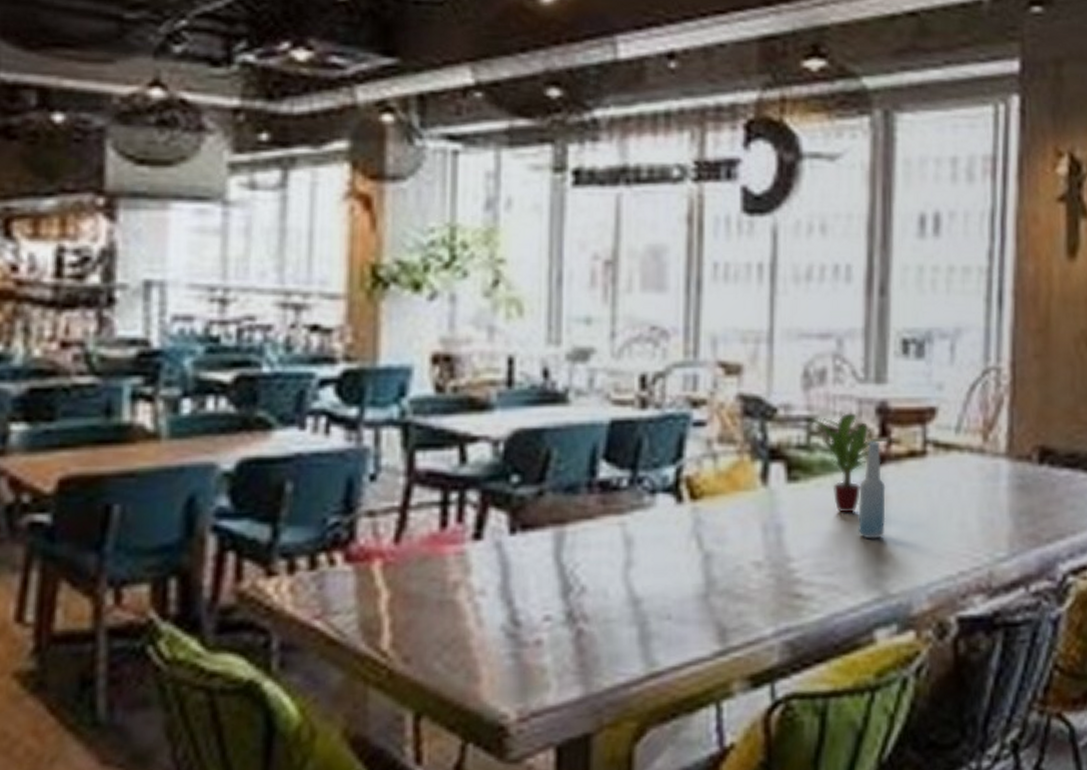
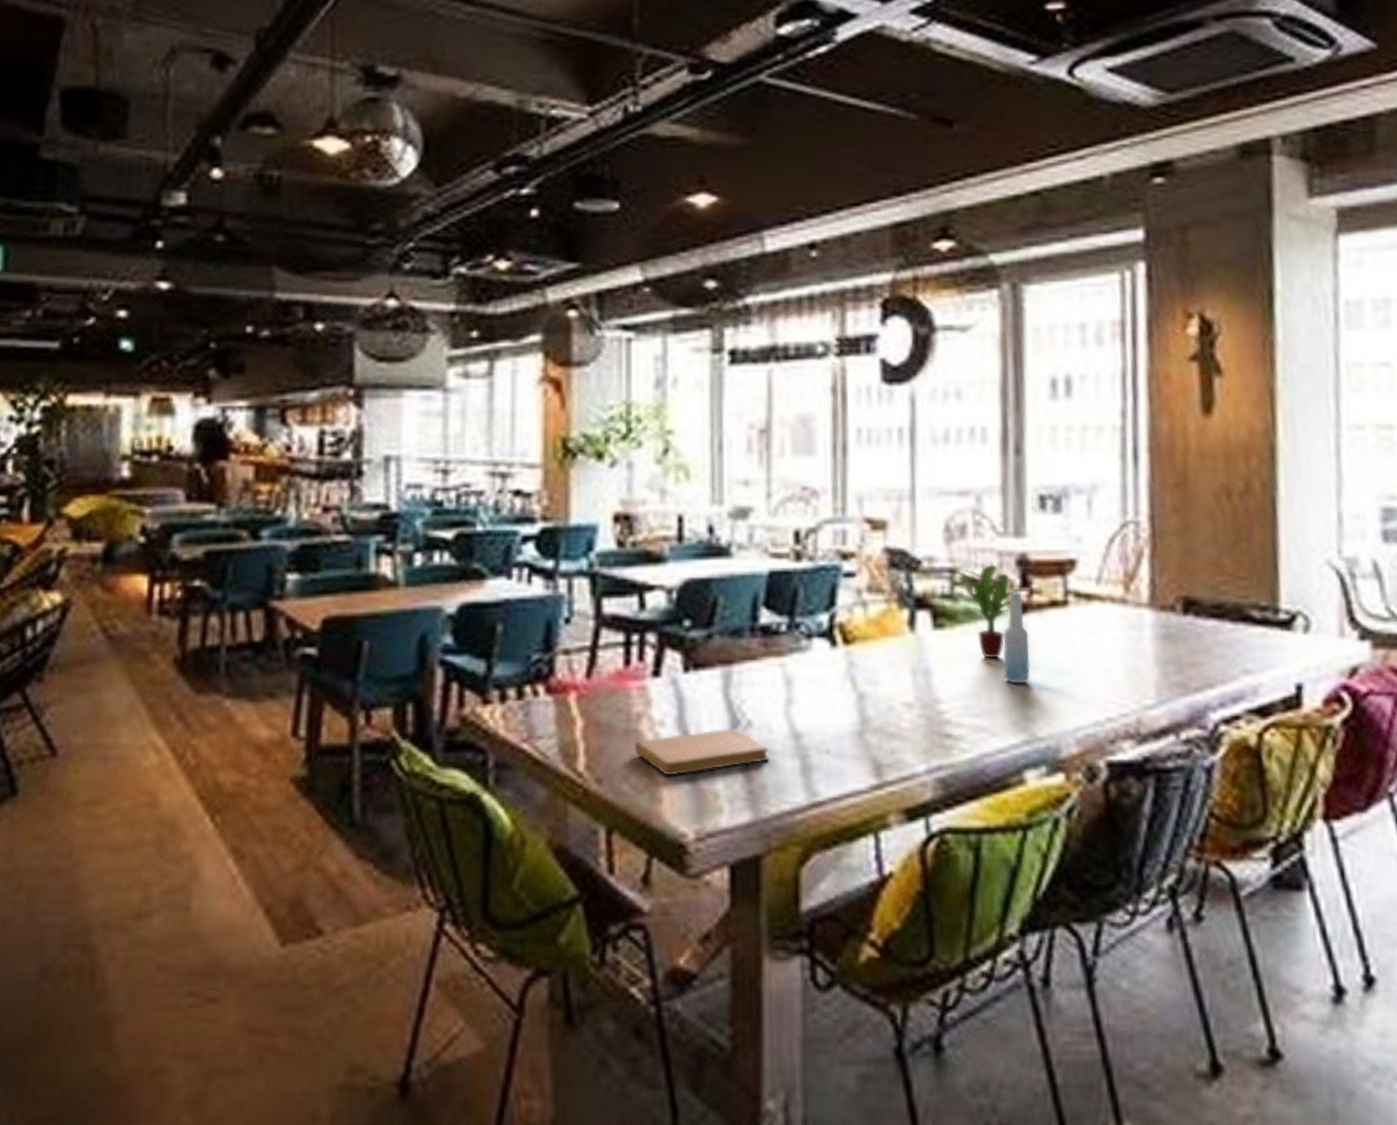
notebook: none [450,594,605,651] -> present [635,727,770,776]

